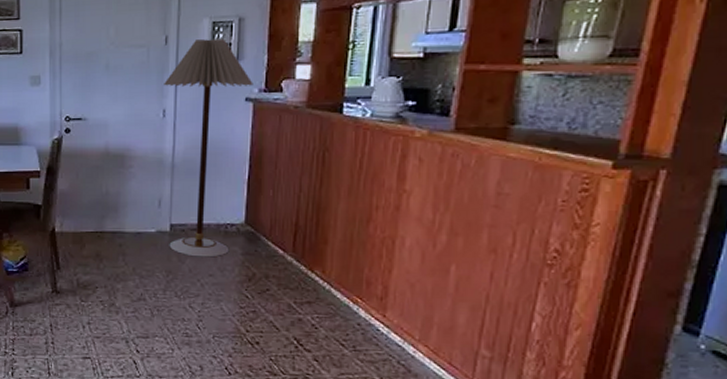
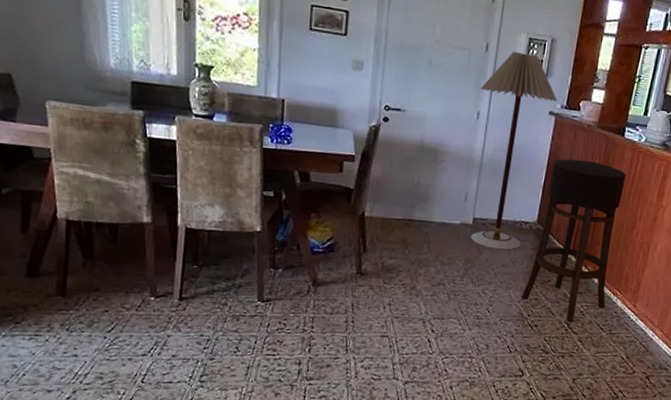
bar stool: none [236,147,351,338] -> present [522,159,626,323]

